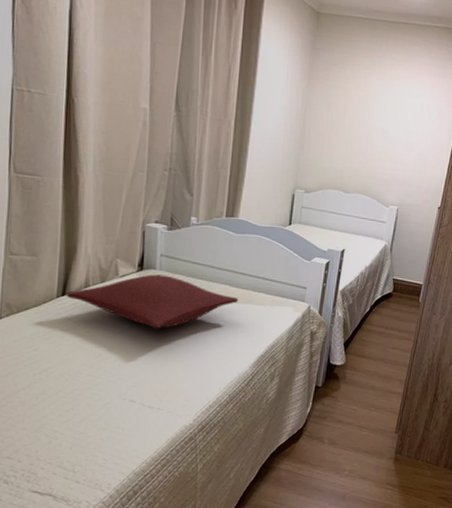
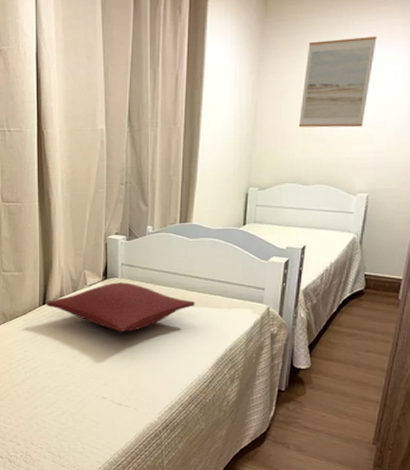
wall art: none [342,62,409,147] -> present [298,36,377,128]

